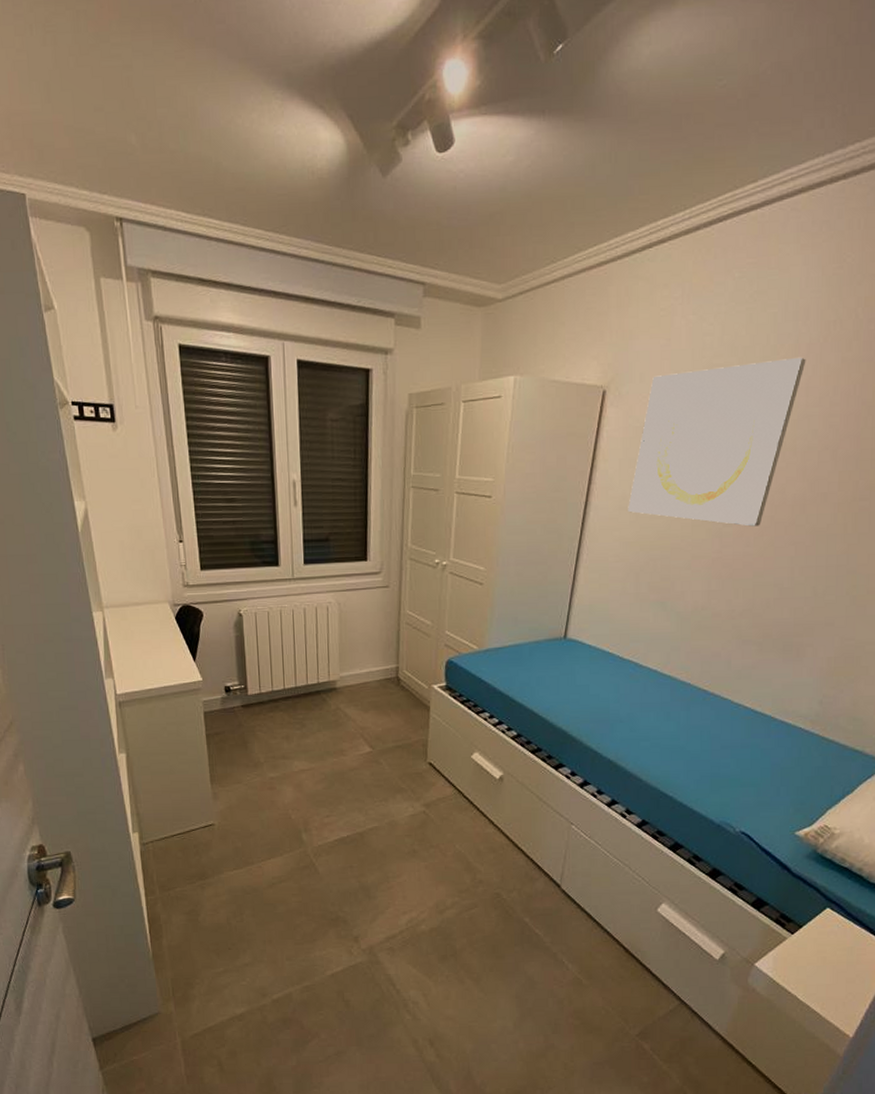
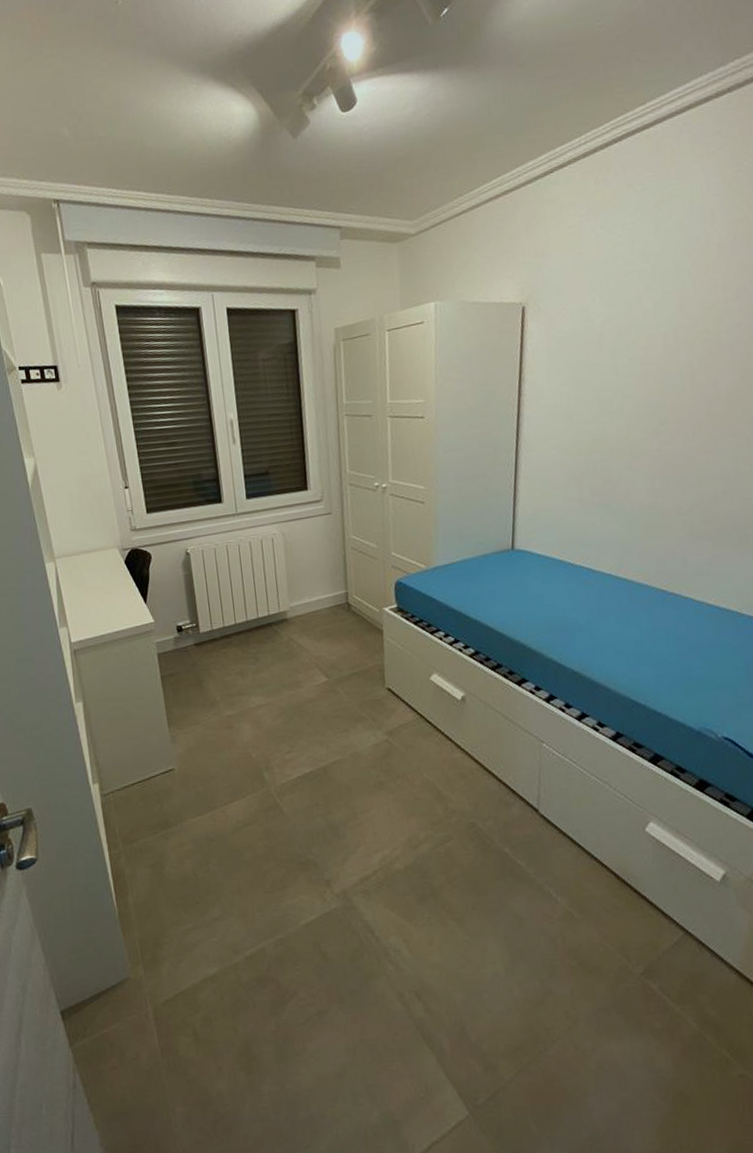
wall art: present [628,357,806,527] -> none [560,256,719,422]

